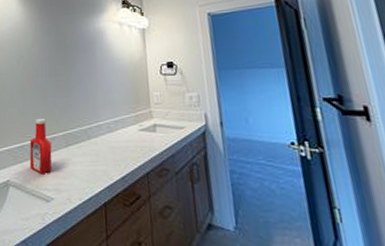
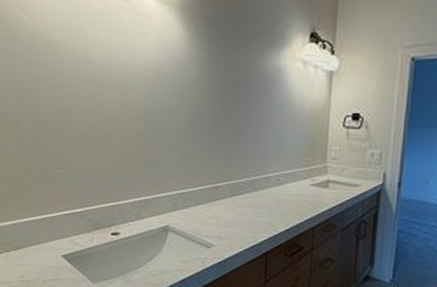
ketchup bottle: present [29,118,52,175] -> none [190,165,215,222]

